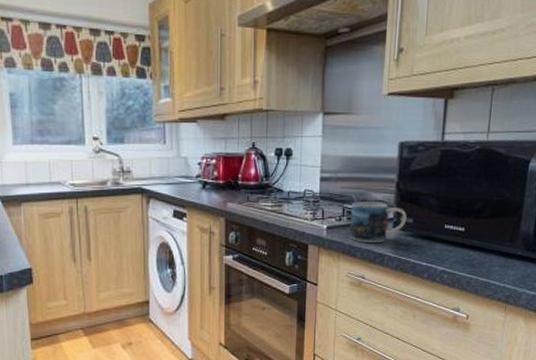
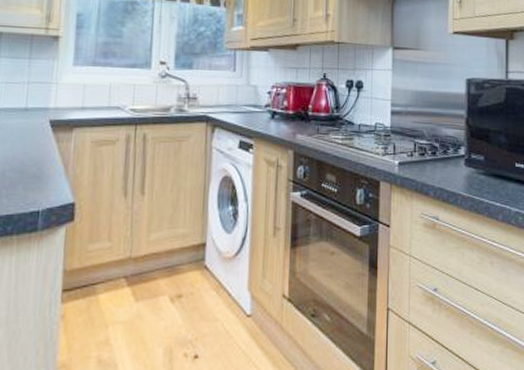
mug: present [348,200,407,244] -> none [420,136,478,182]

